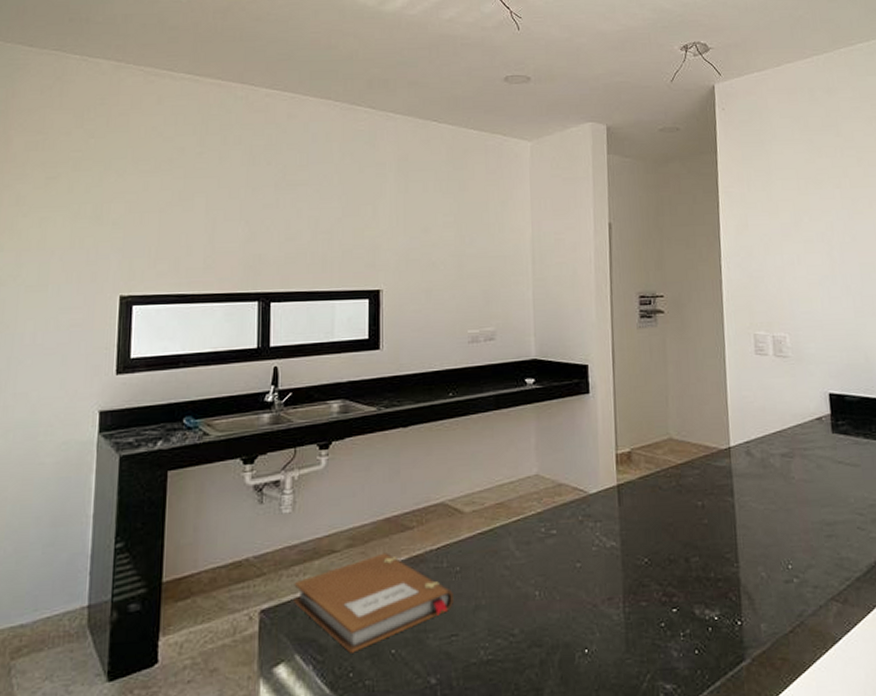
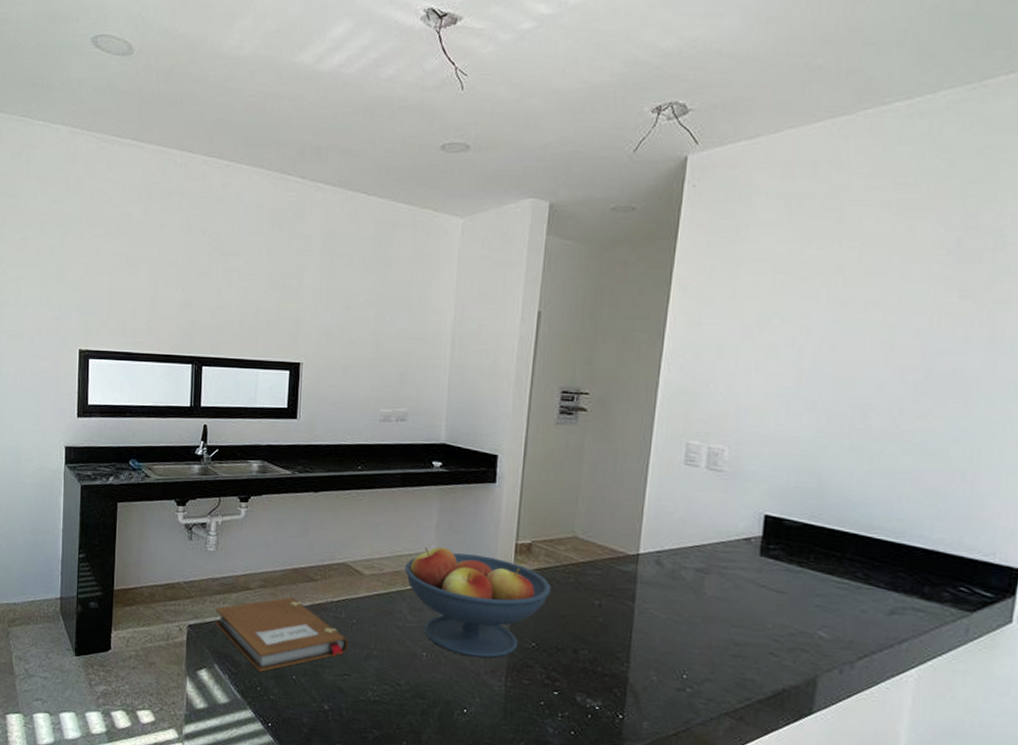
fruit bowl: none [507,469,655,587] -> present [405,546,551,658]

